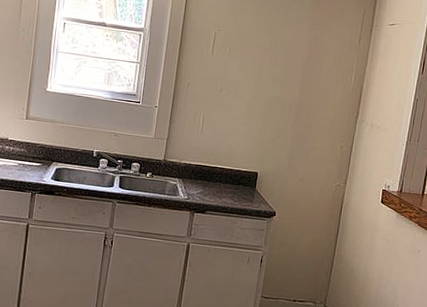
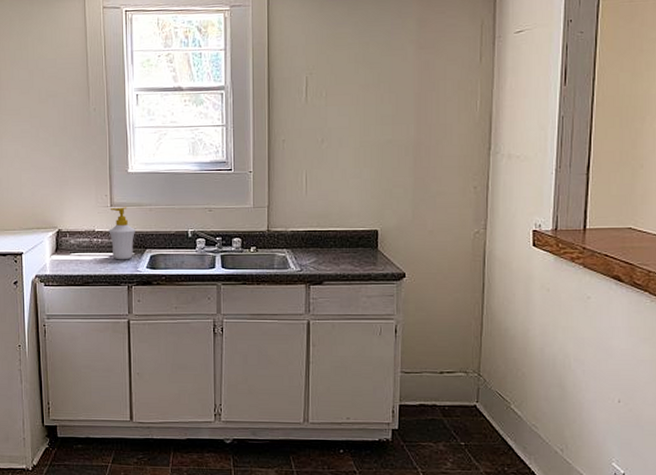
soap bottle: none [21,121,47,170] -> present [109,207,136,260]

